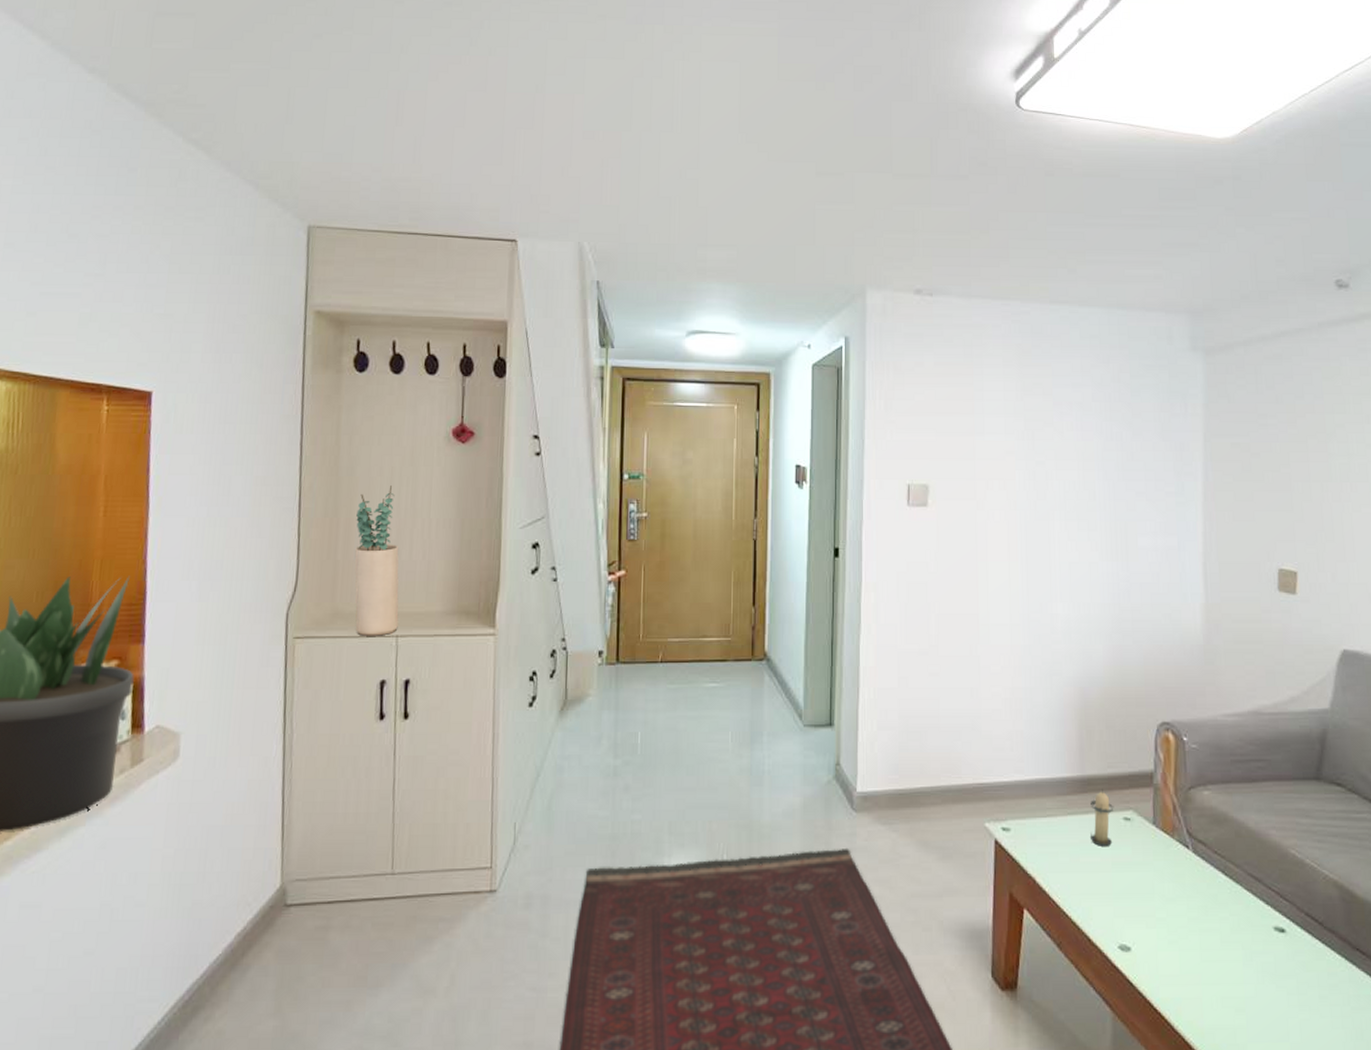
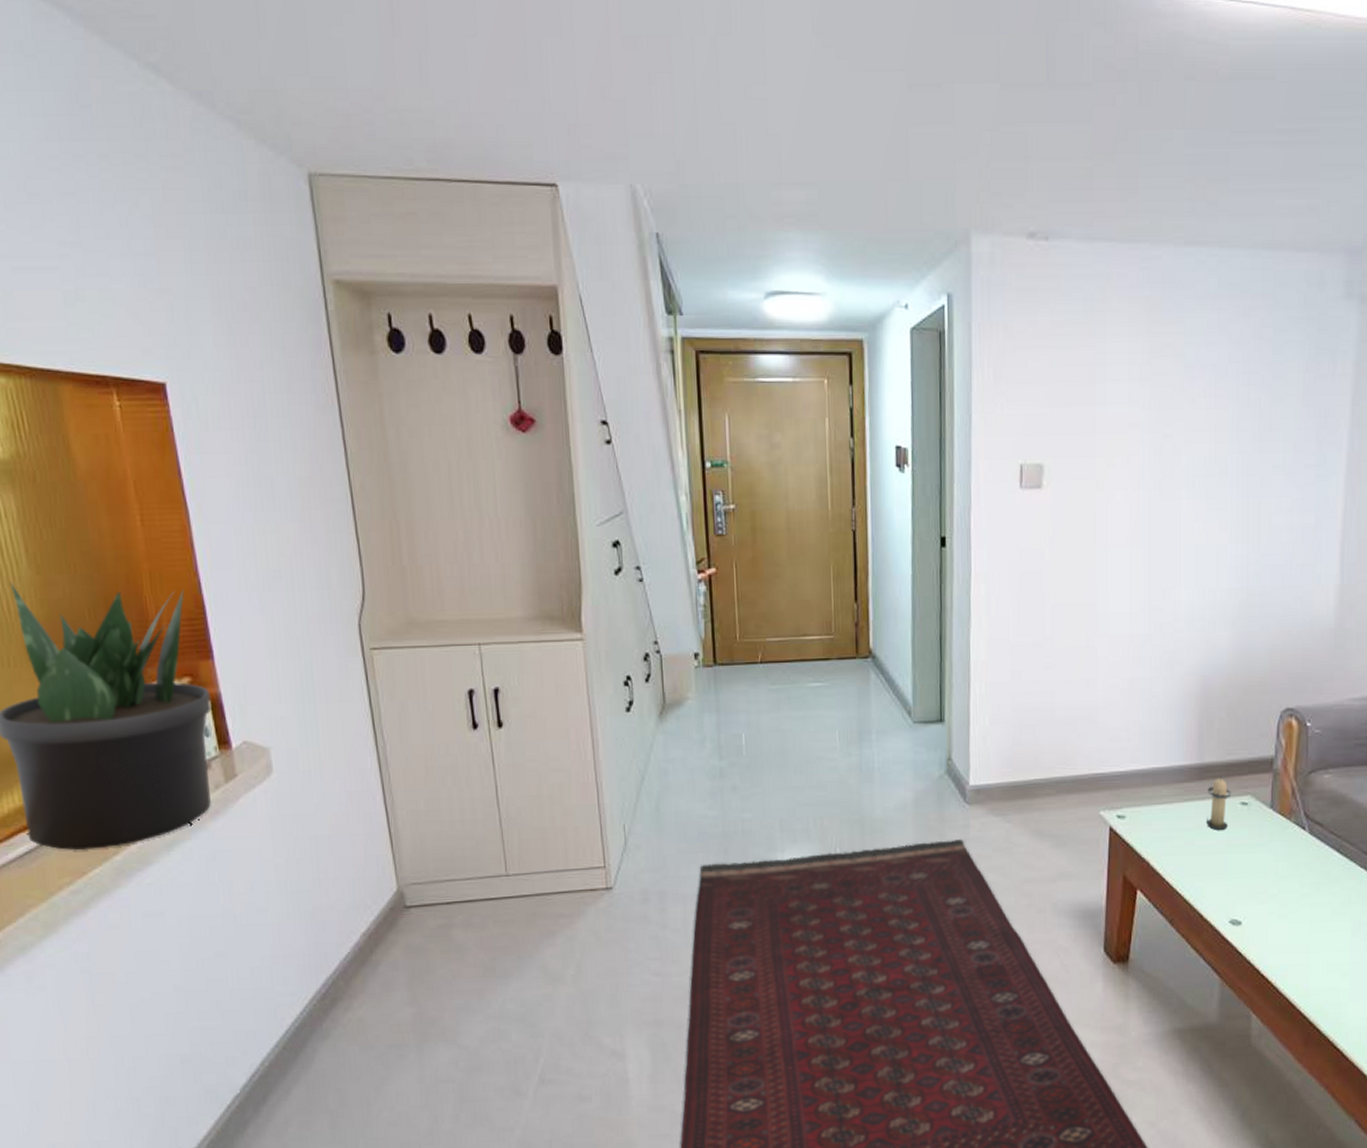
vase: present [354,486,399,636] -> none [417,483,479,645]

